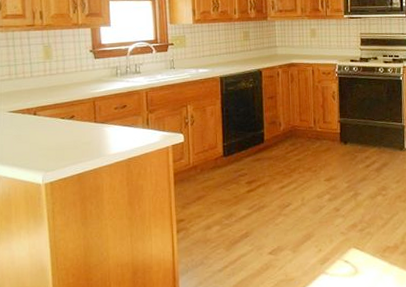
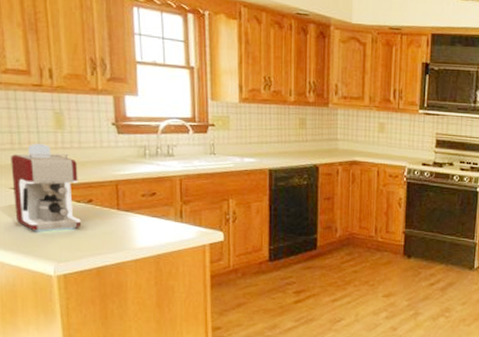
coffee maker: none [9,72,65,146] -> present [11,143,81,231]

